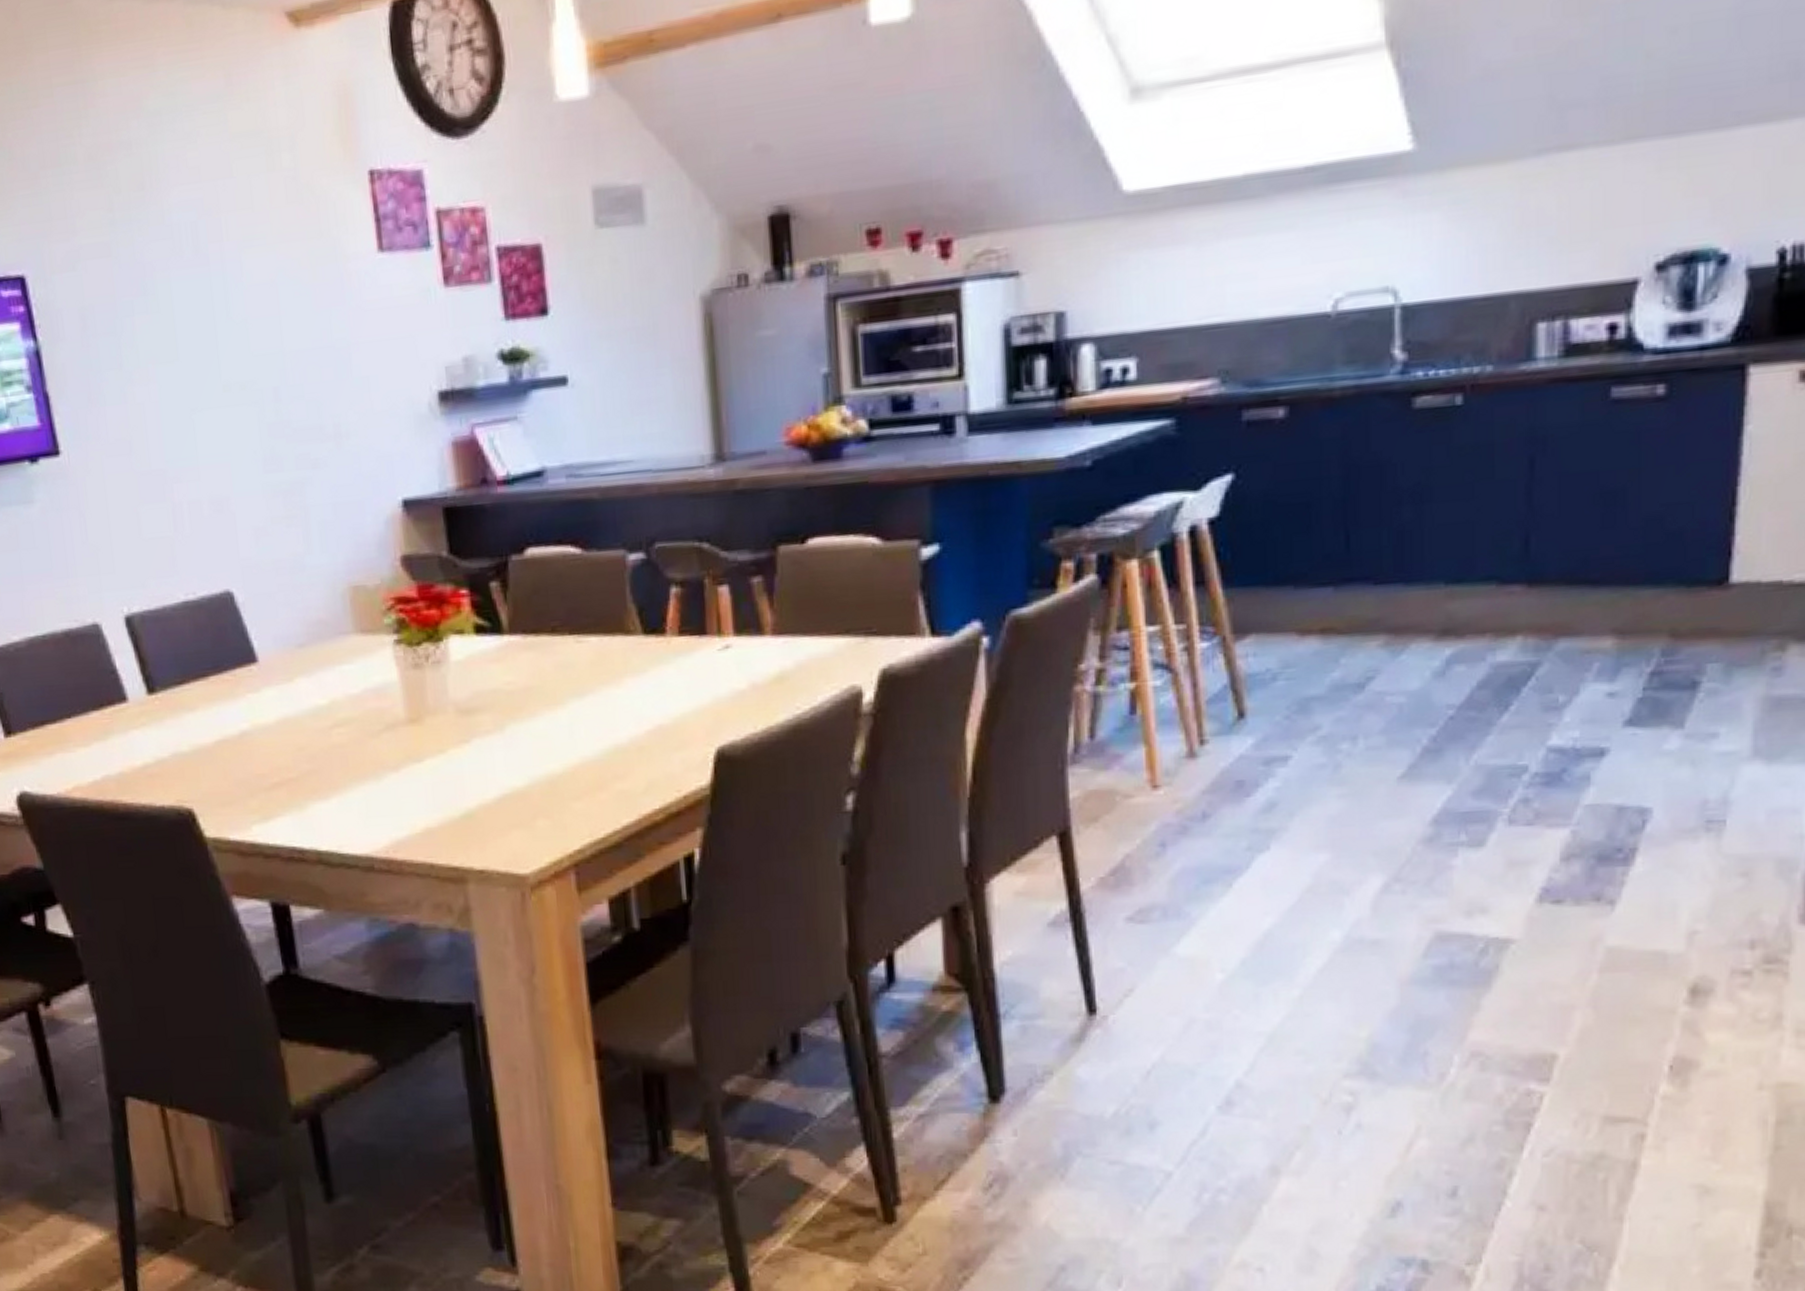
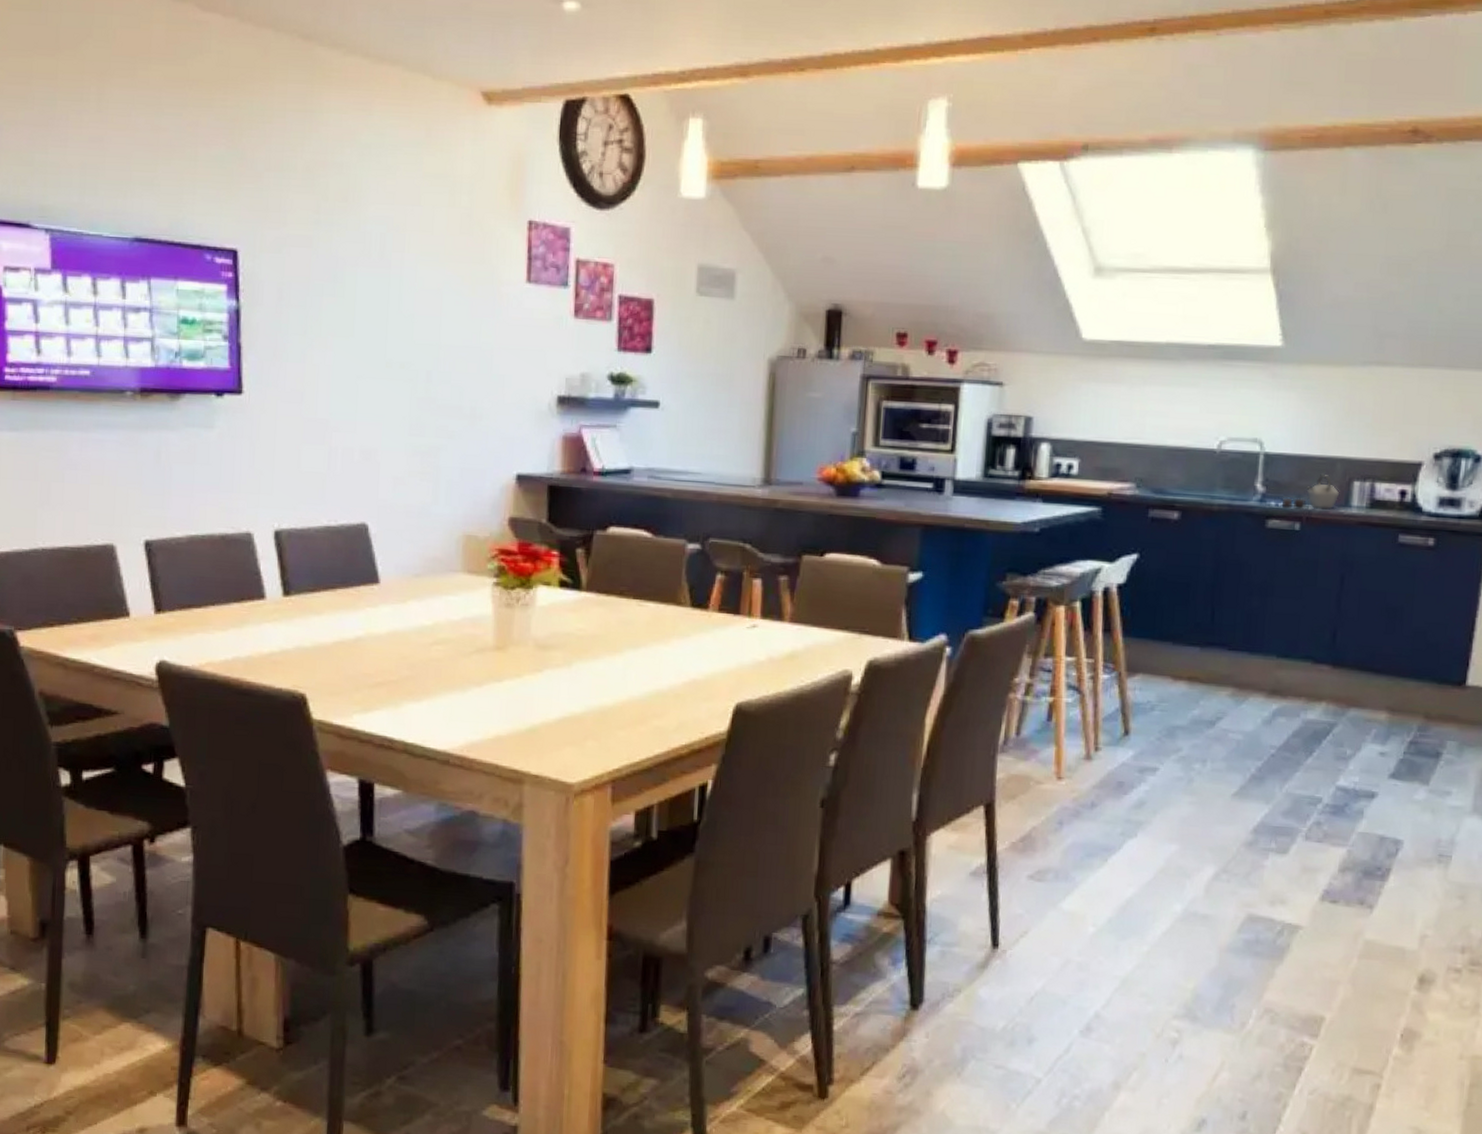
kettle: none [1434,320,1516,379] -> present [1282,474,1339,511]

